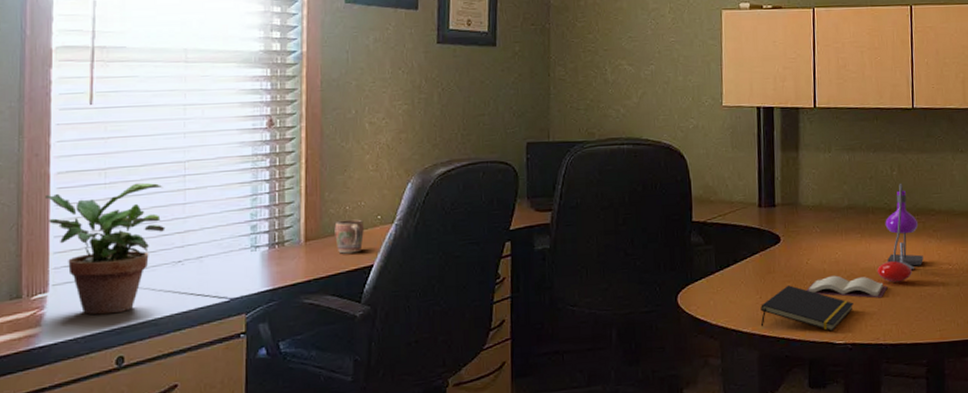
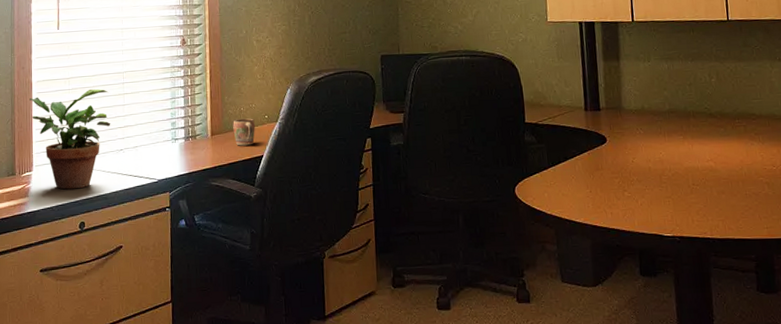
notepad: present [760,285,853,332] -> none [591,181,679,225]
desk lamp: present [806,184,923,298] -> none [633,90,747,196]

